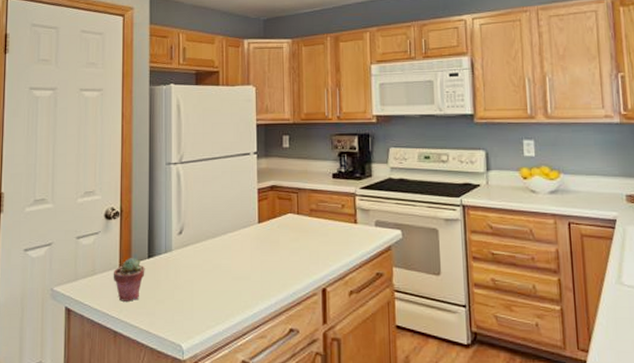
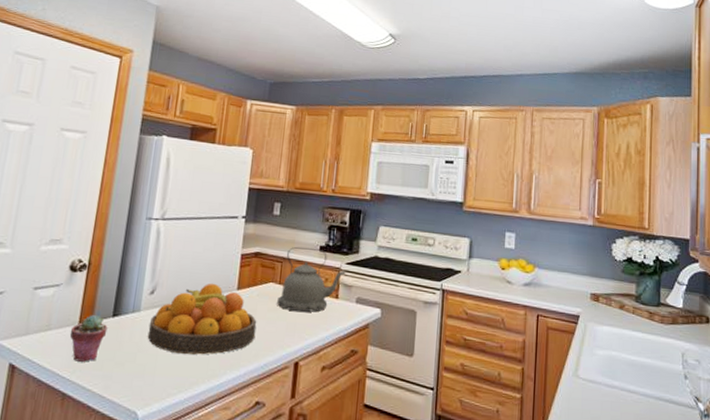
fruit bowl: none [181,219,281,289] -> present [147,283,257,355]
kettle: none [298,176,361,240] -> present [277,246,346,313]

